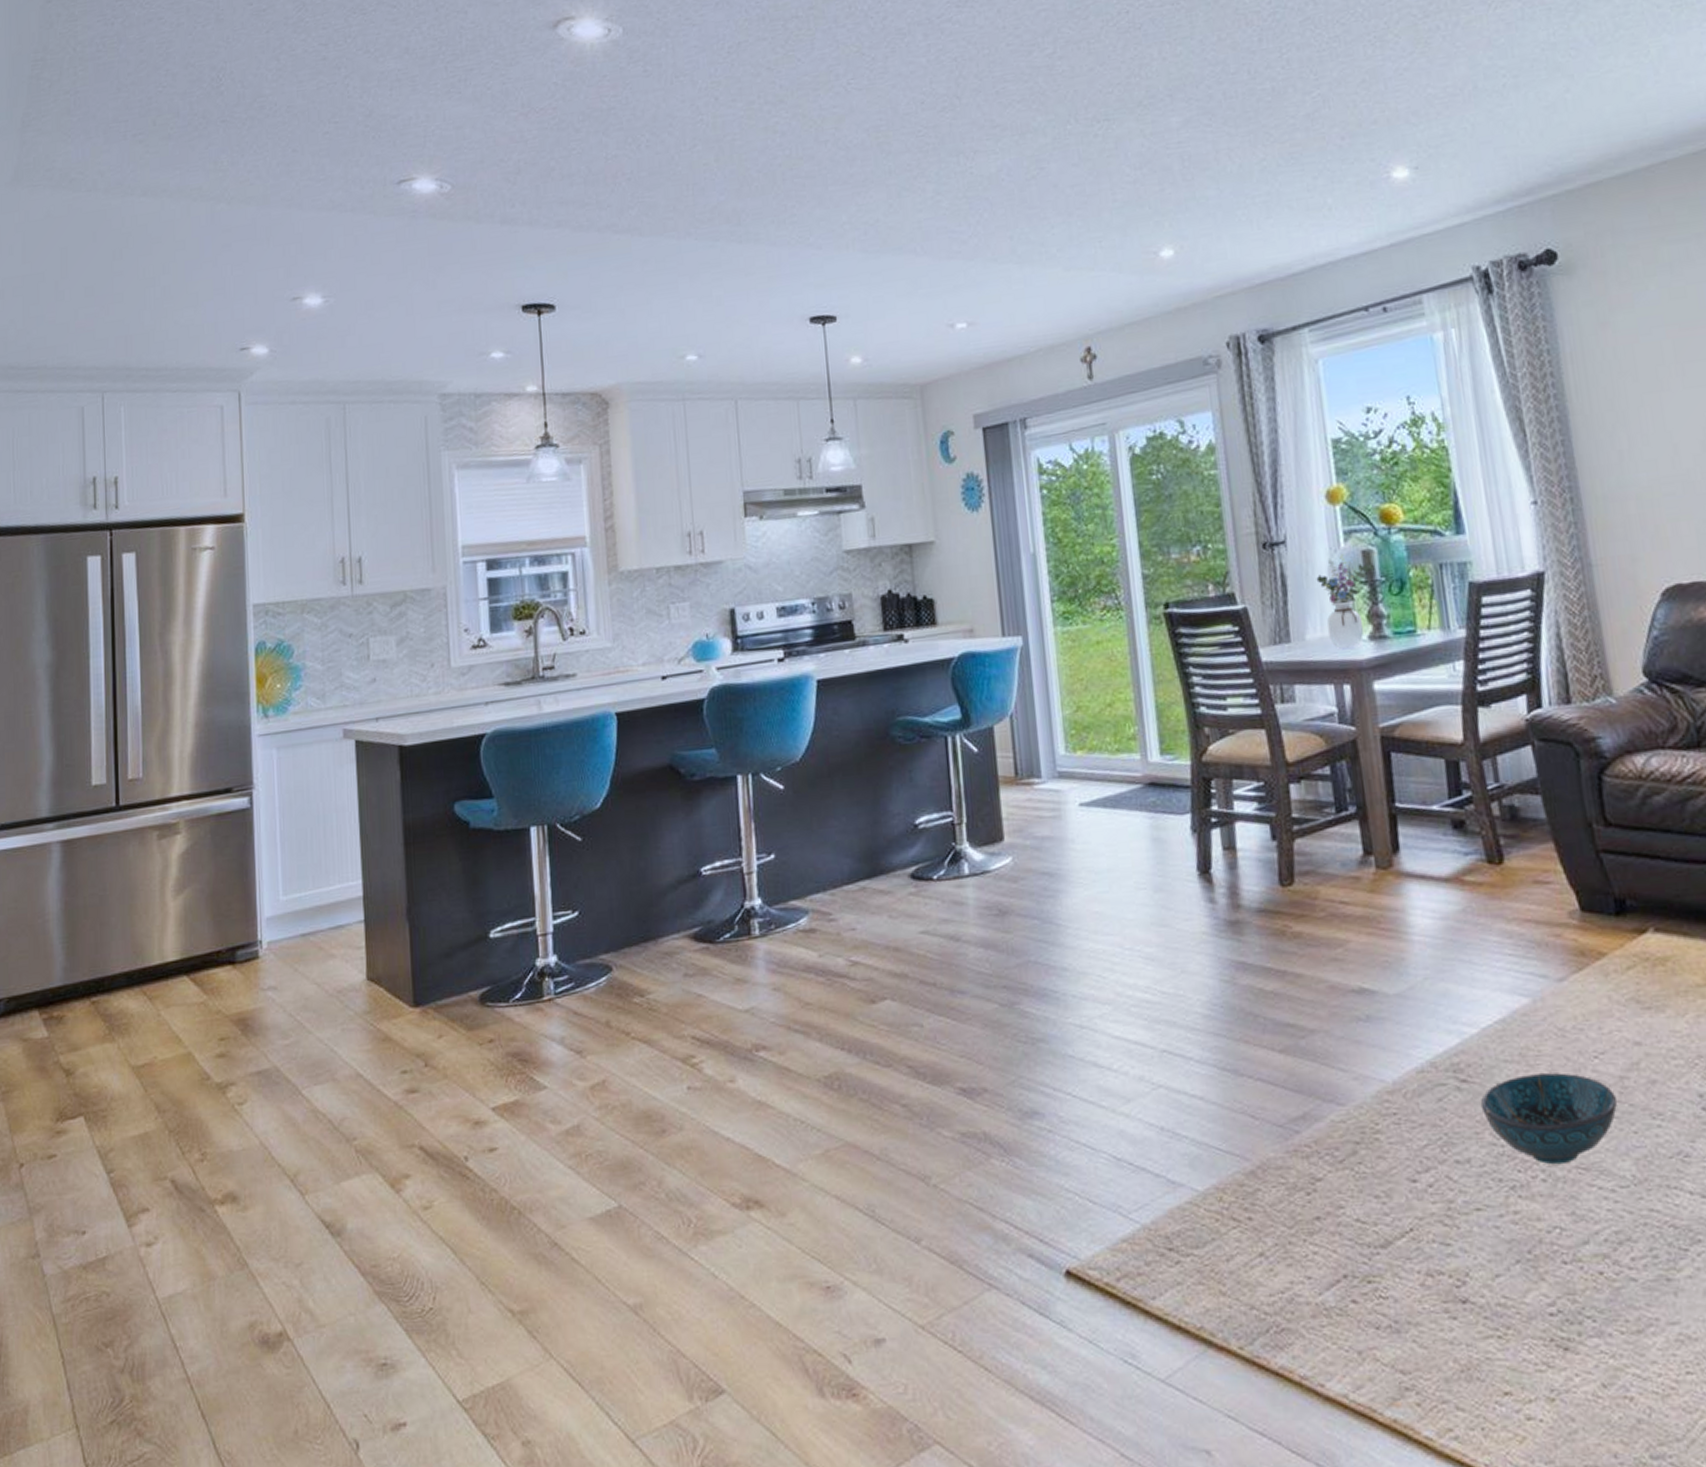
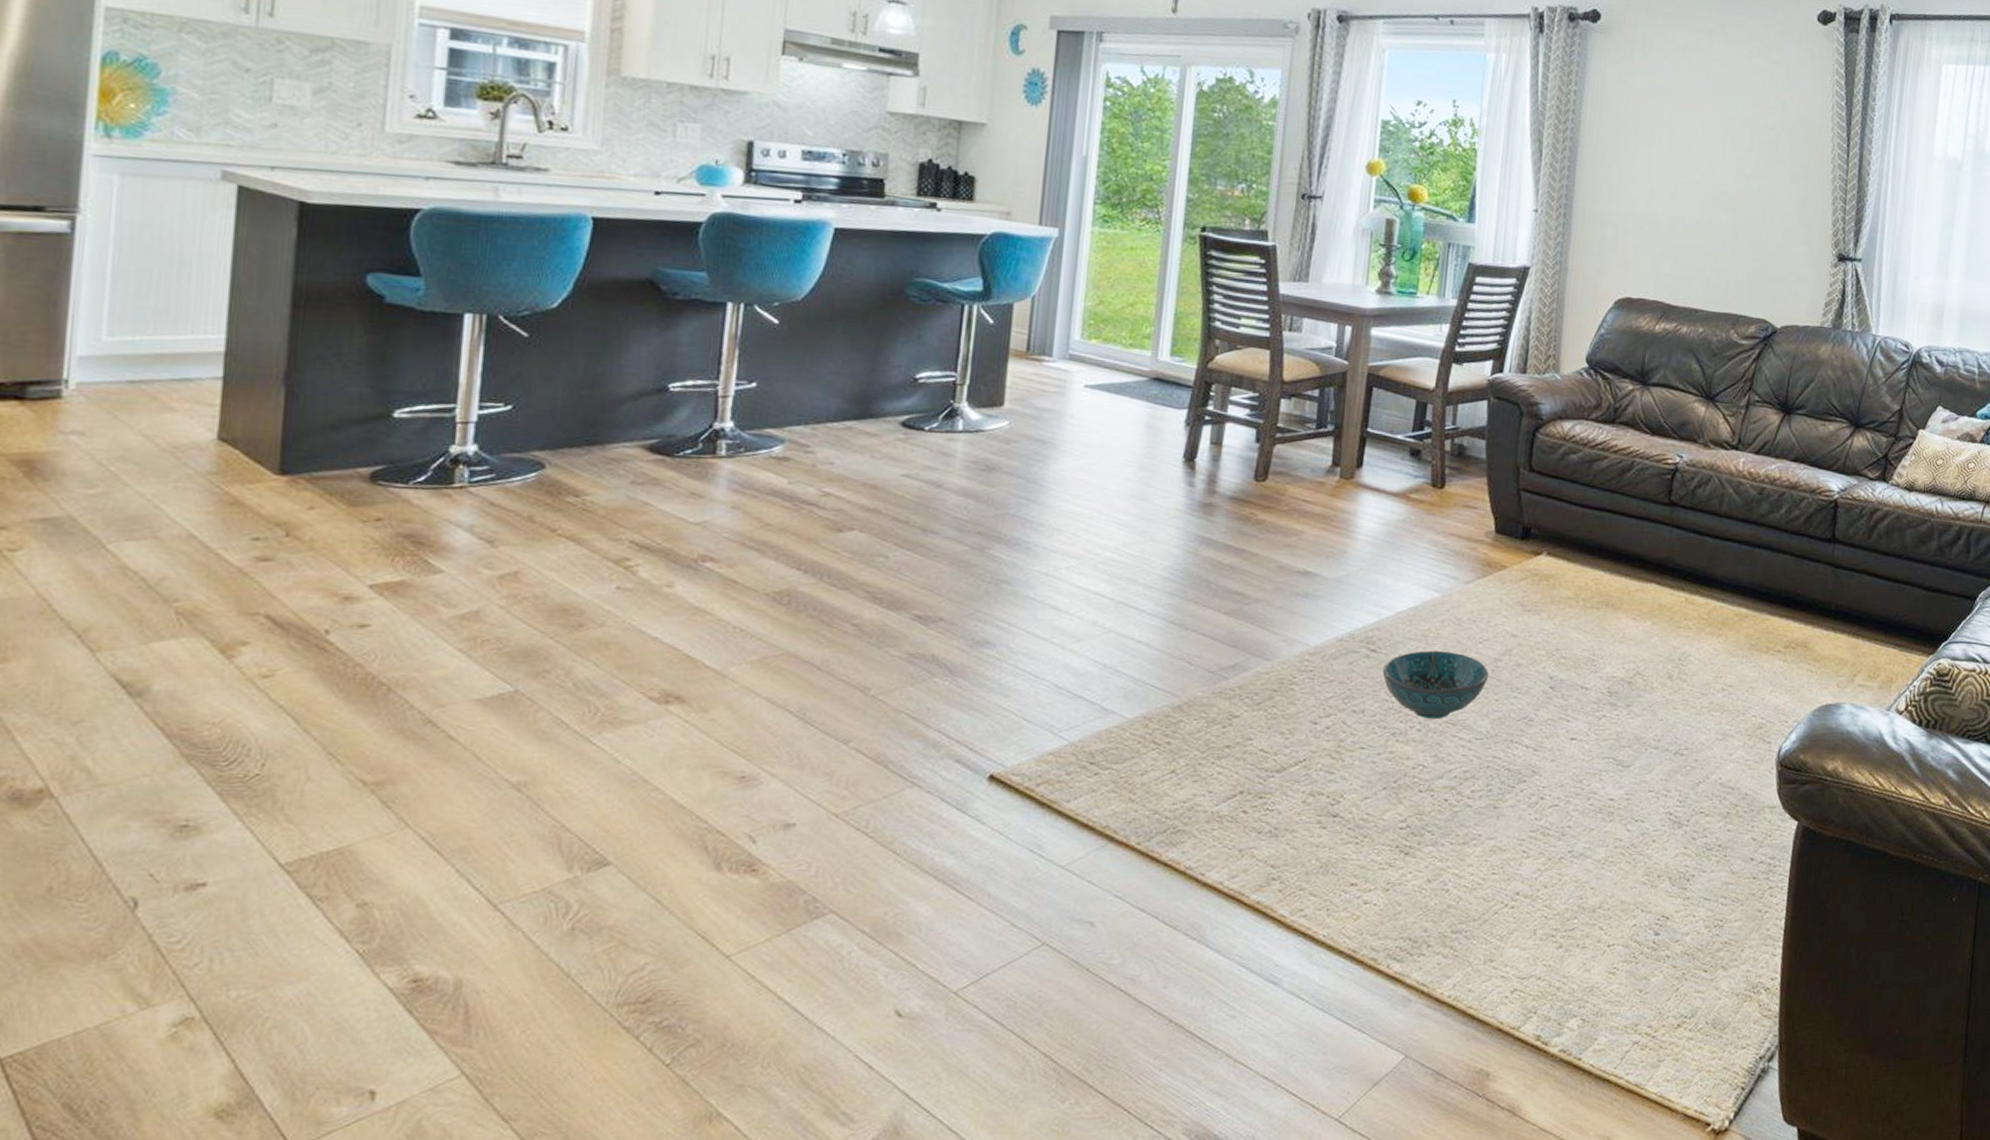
bouquet: present [1316,554,1375,649] -> none [1342,218,1394,297]

